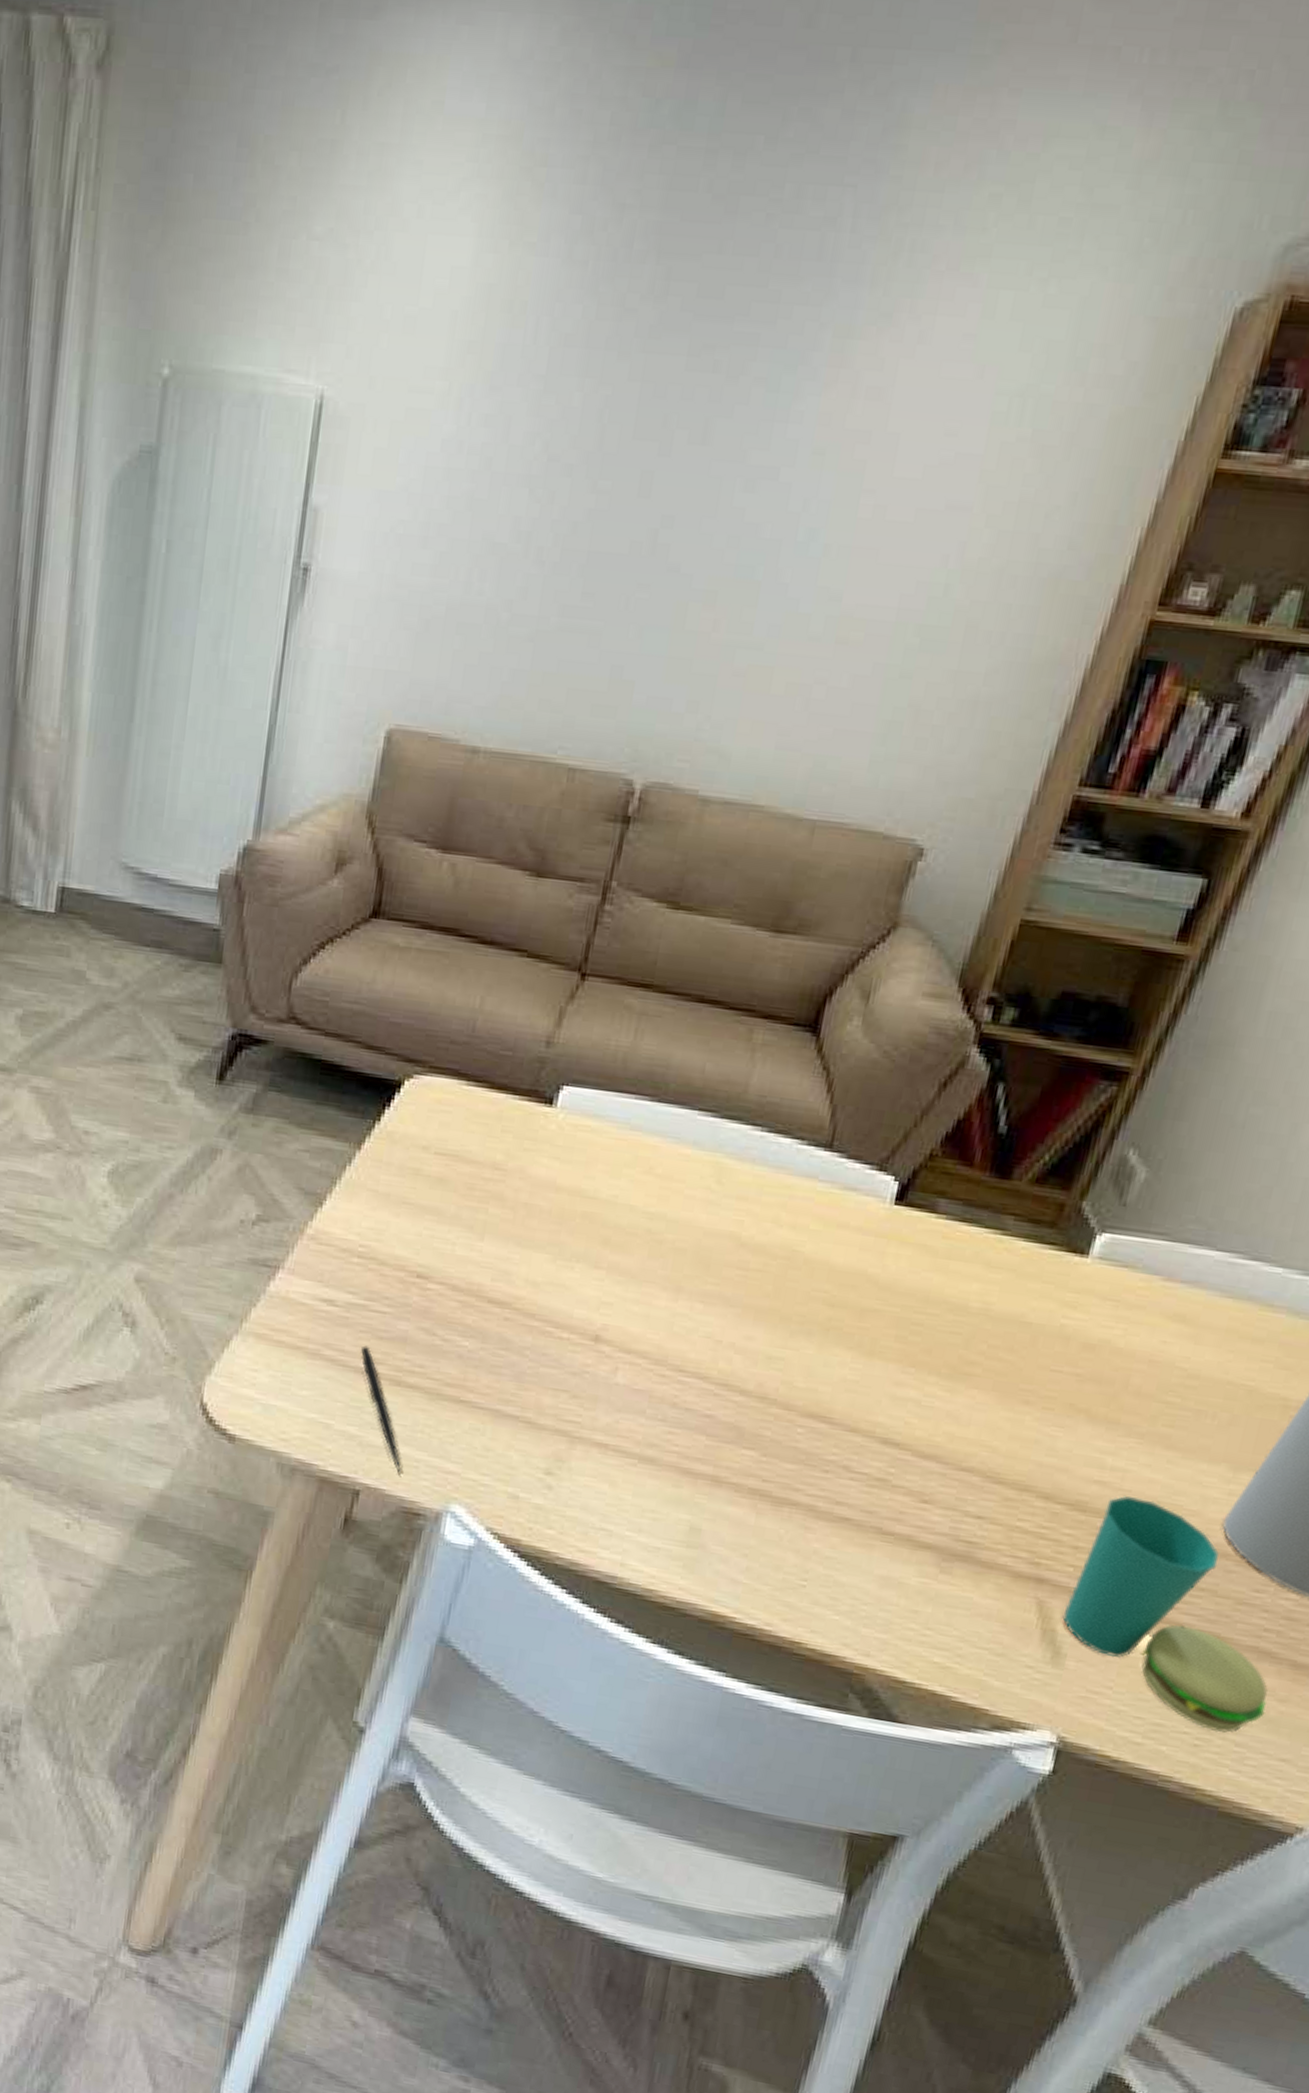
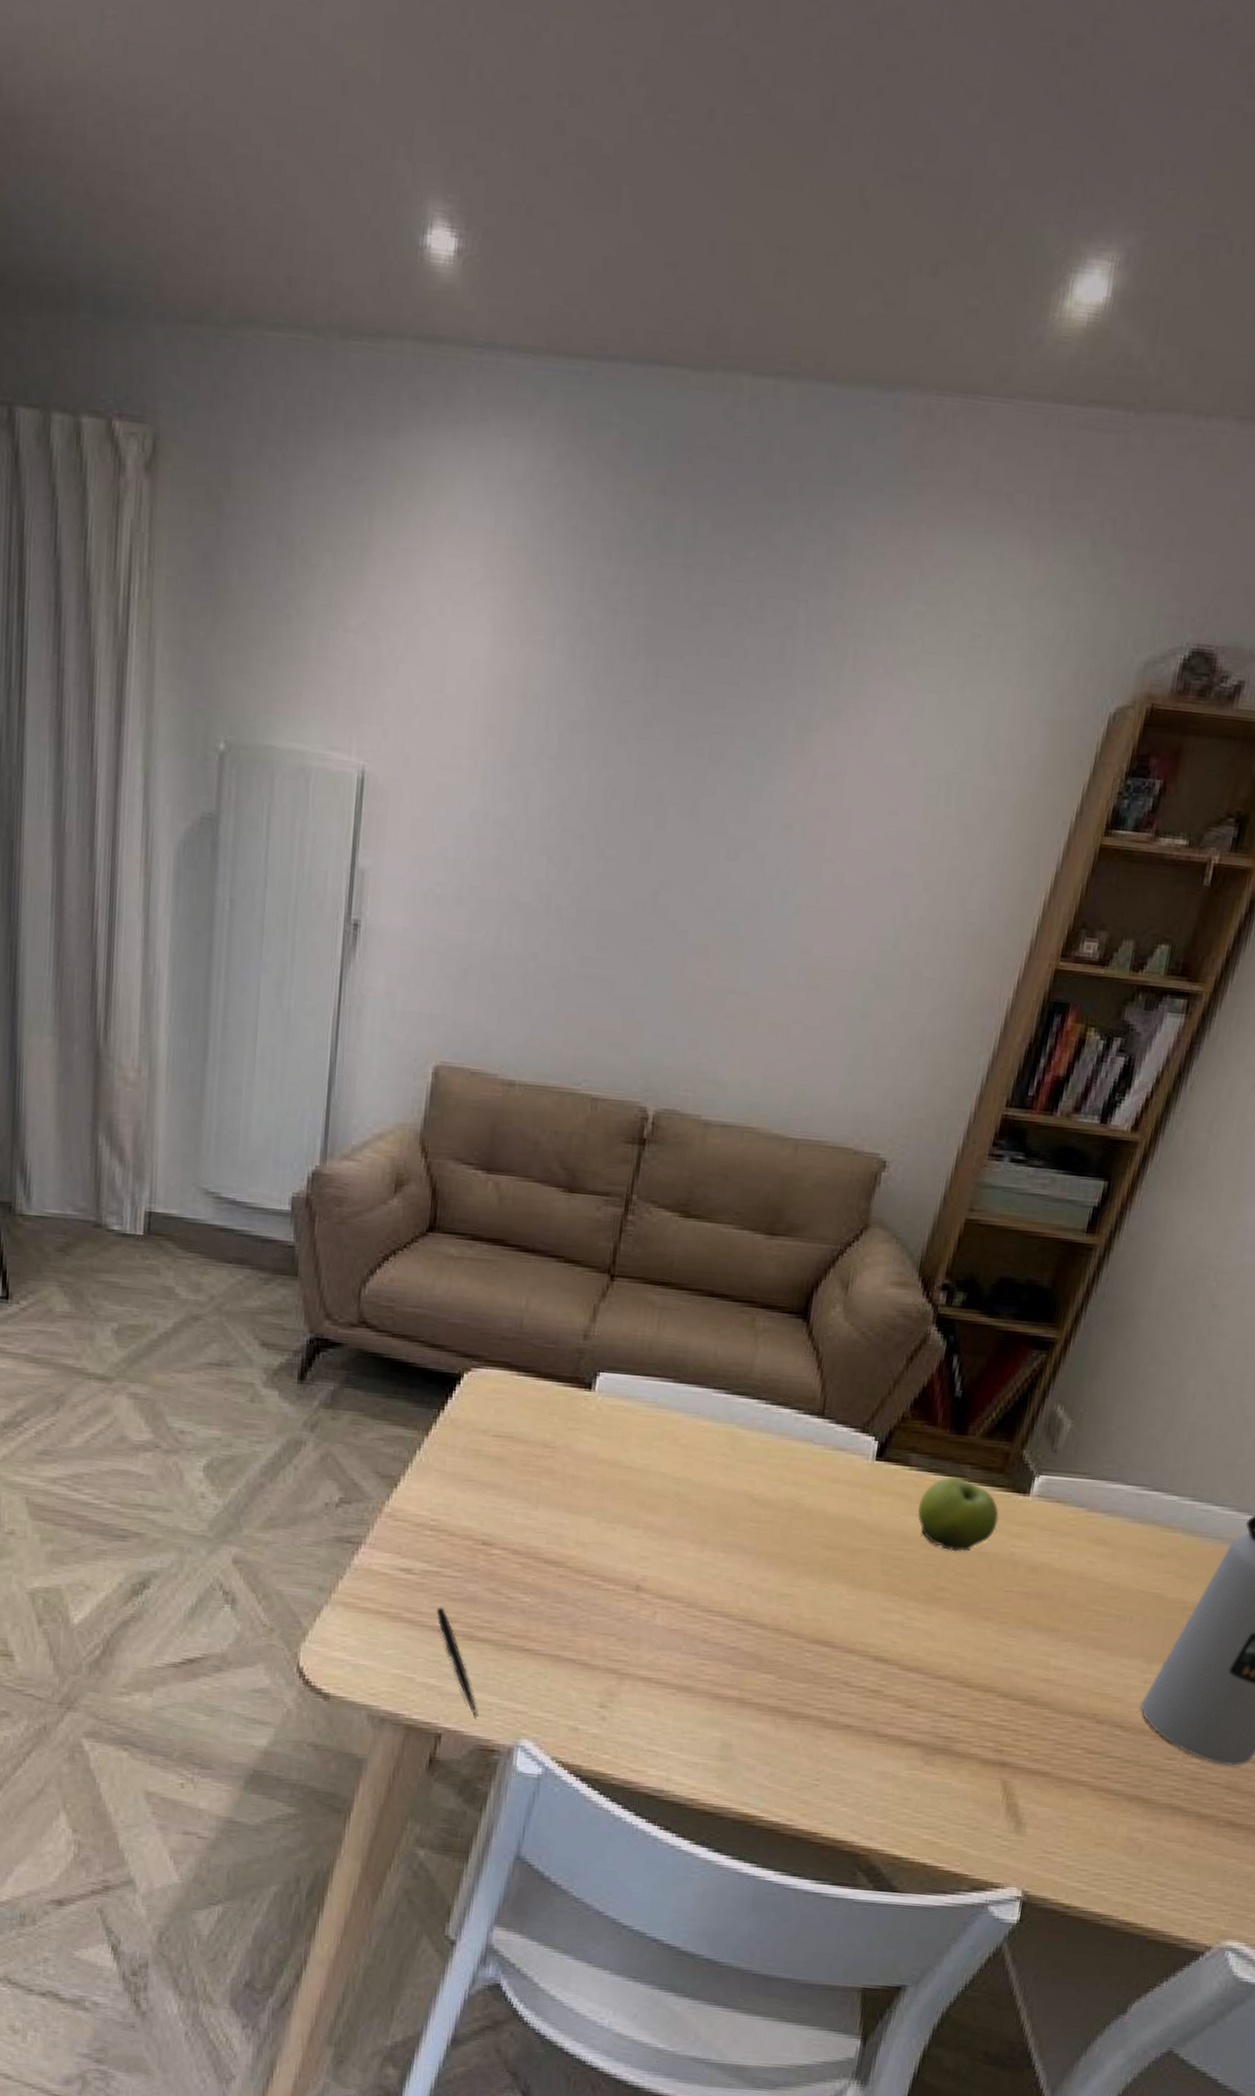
fruit: none [943,1229,1048,1320] -> present [917,1477,999,1552]
cup: present [1062,1496,1268,1733] -> none [1022,1690,1180,1876]

